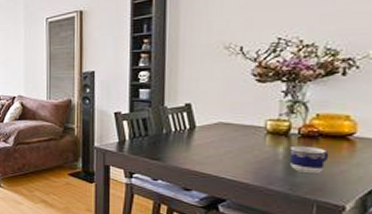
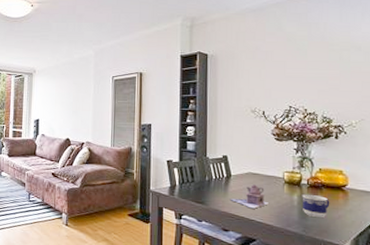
teapot: none [193,136,244,165] -> present [230,184,268,209]

